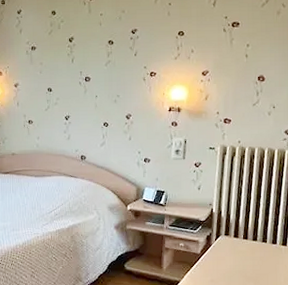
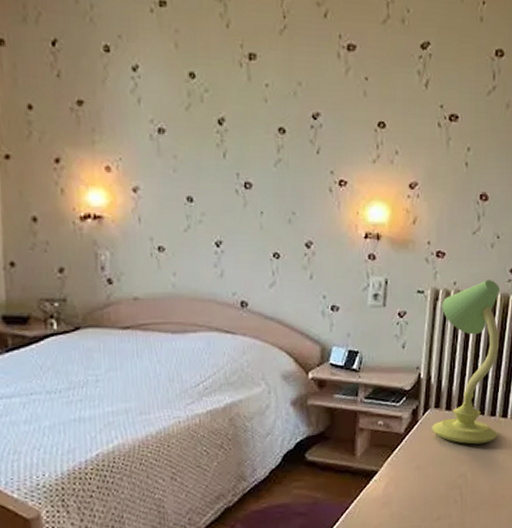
table lamp: none [223,139,279,266] -> present [432,280,500,445]

